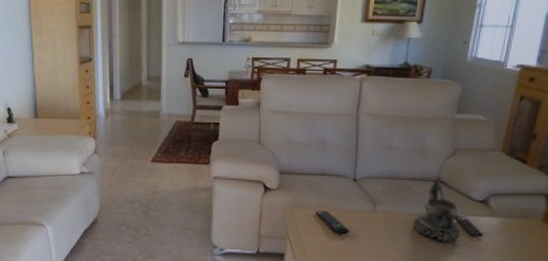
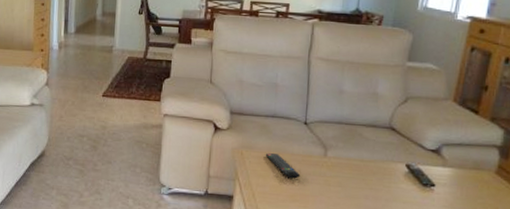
decorative bowl: present [414,175,461,243] -> none [365,122,413,192]

